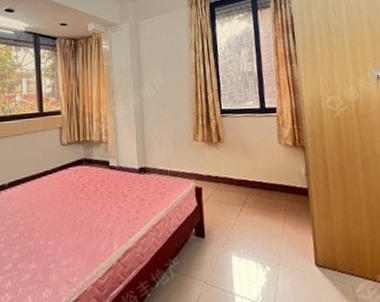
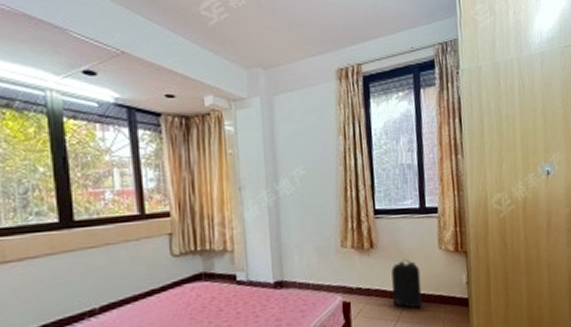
backpack: none [237,151,265,196] -> present [391,259,422,309]

